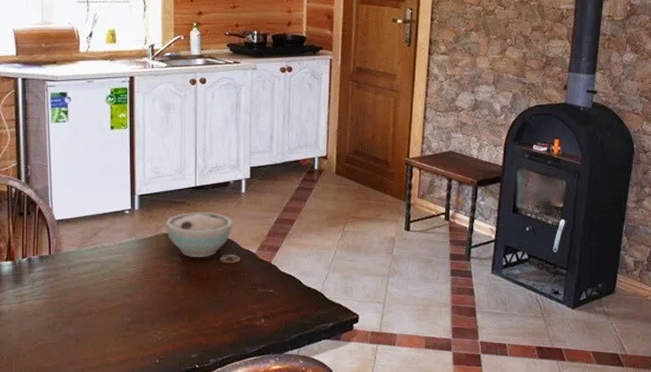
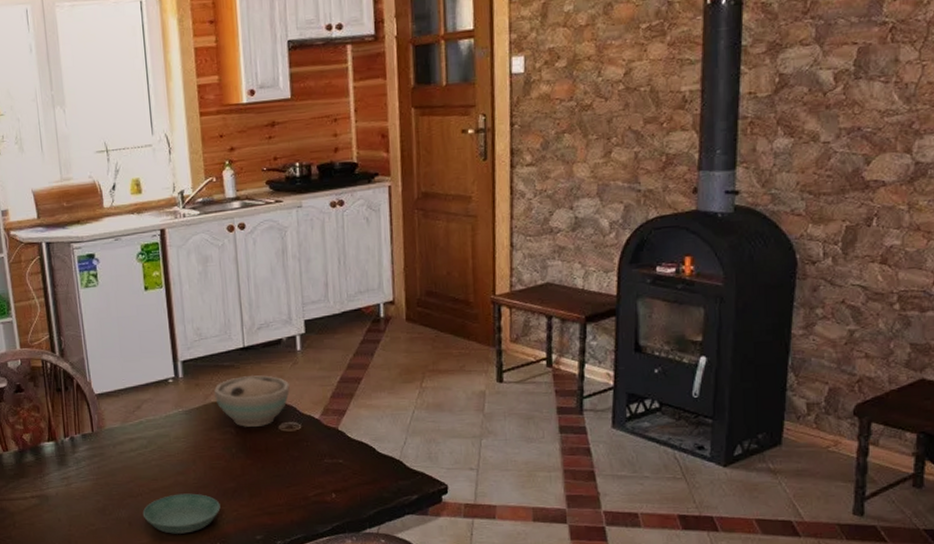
saucer: none [90,314,162,351] -> present [142,493,221,534]

